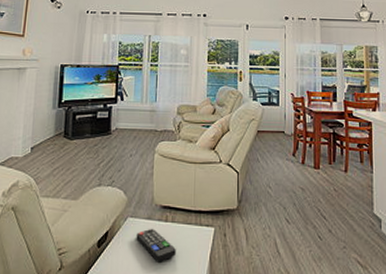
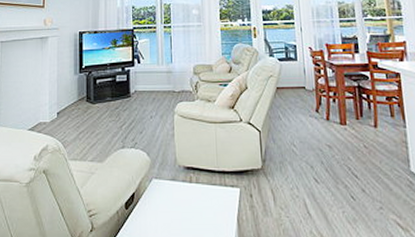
remote control: present [136,228,176,262] -> none [162,189,203,224]

